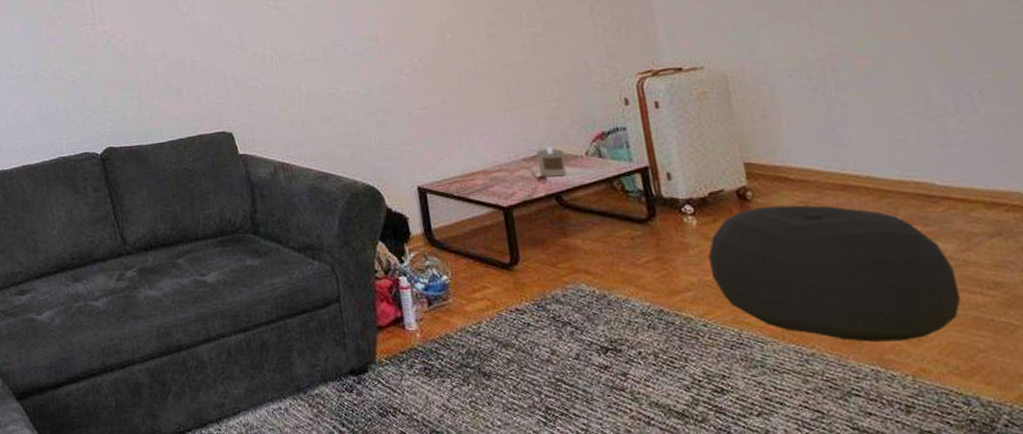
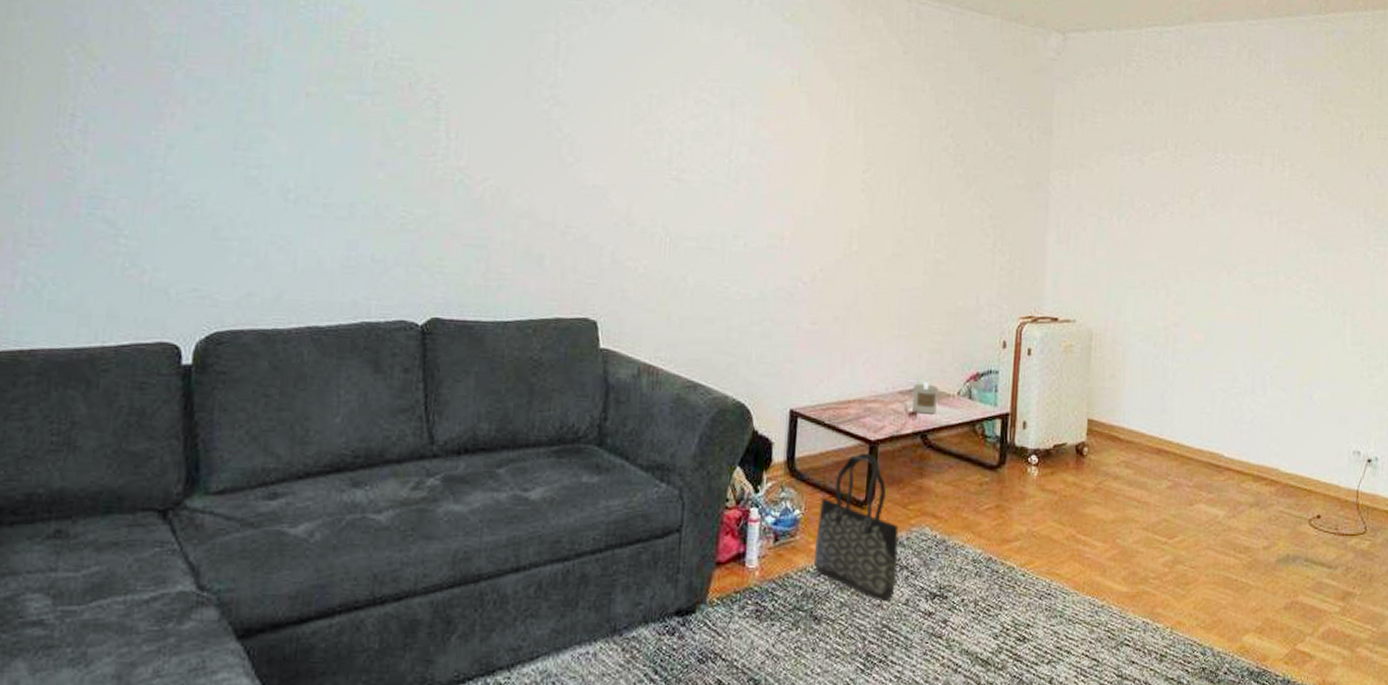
tote bag: none [466,218,562,355] -> present [814,453,899,599]
pouf: present [708,205,961,342] -> none [1039,463,1220,596]

